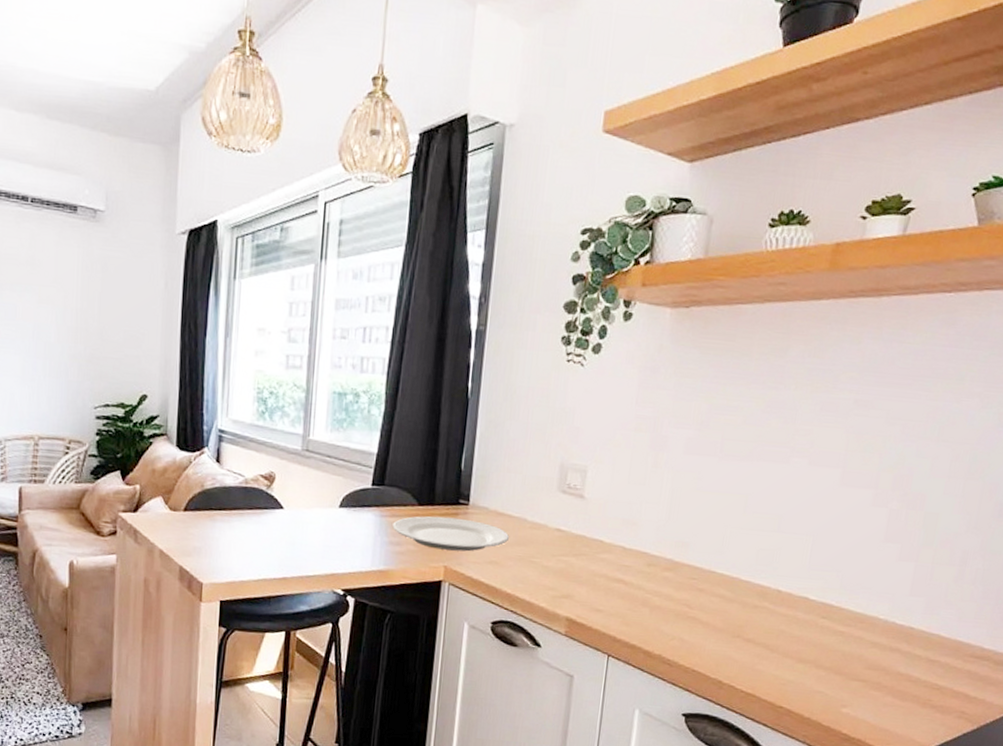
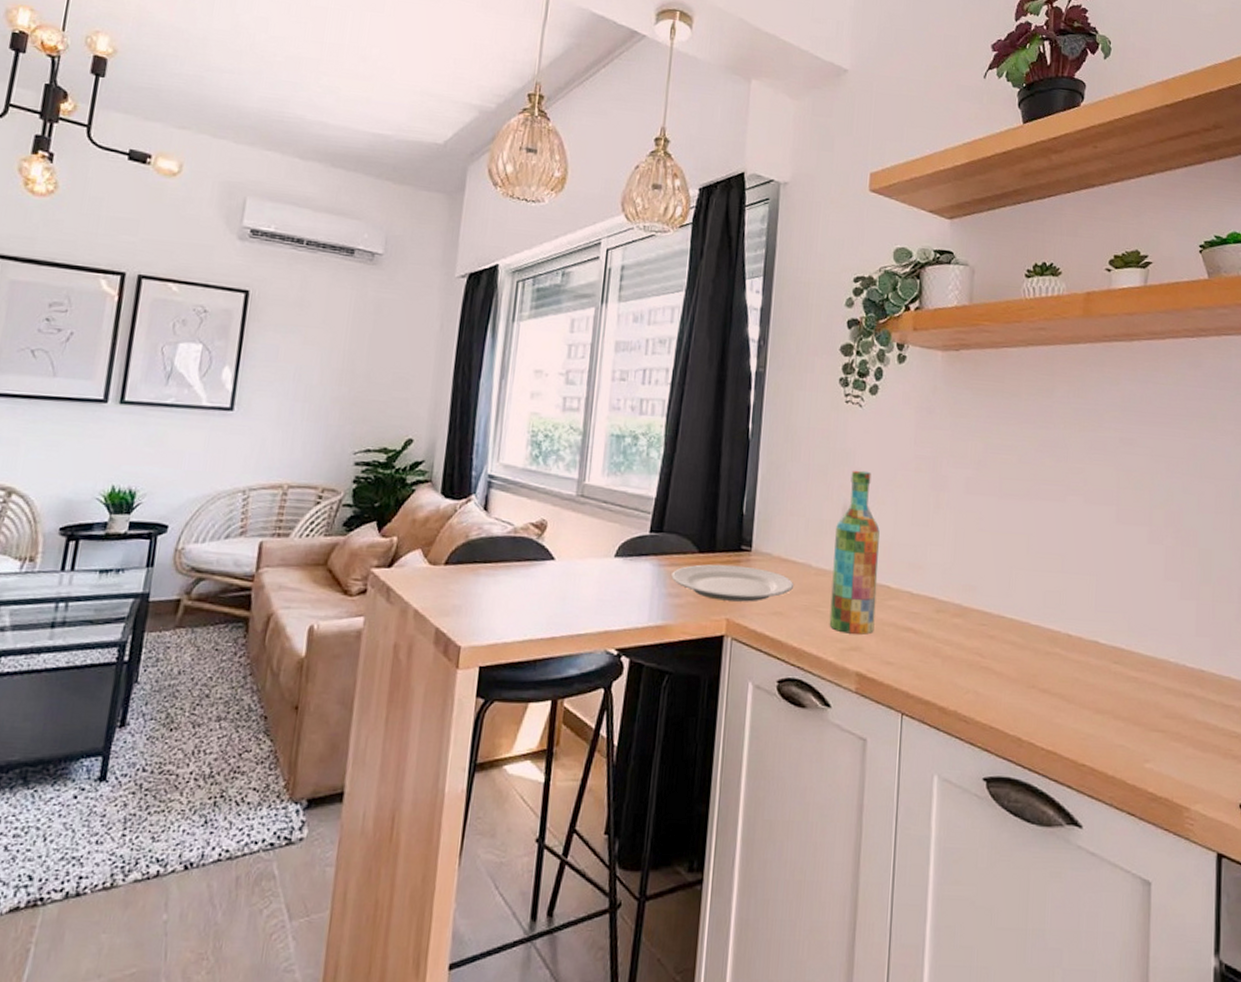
wine bottle: none [542,429,596,584] -> present [829,470,880,635]

